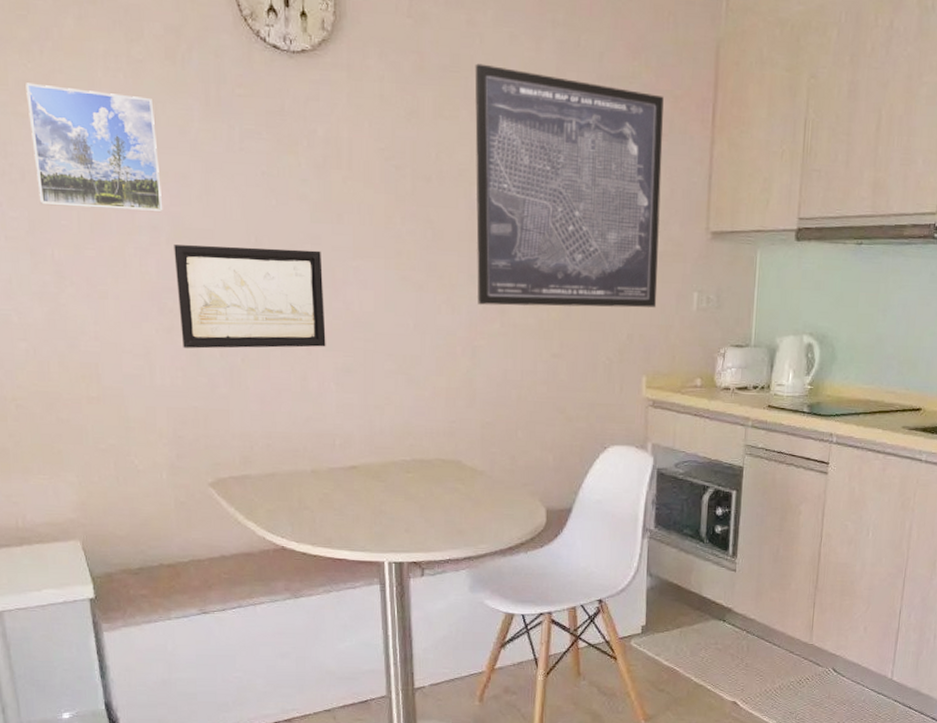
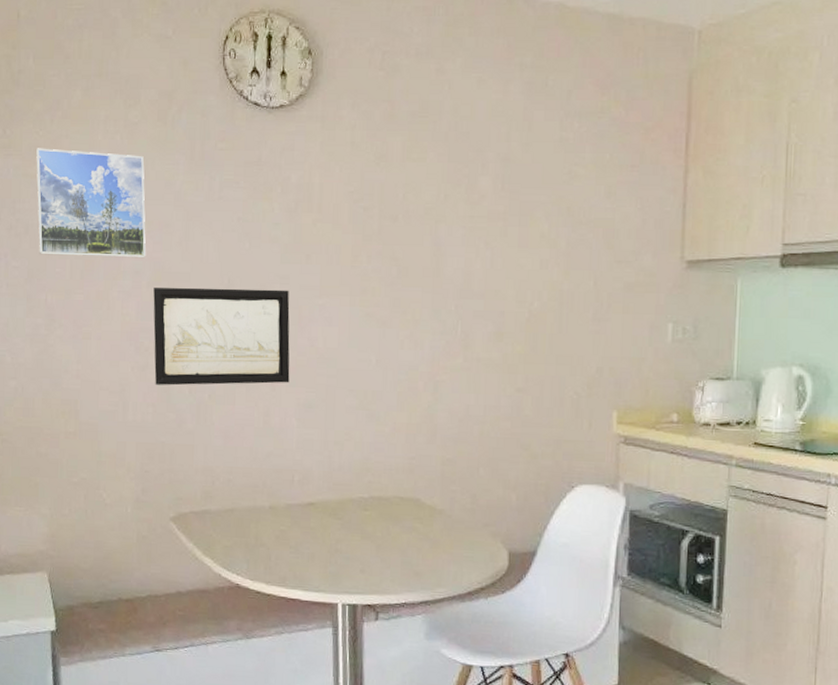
wall art: present [475,63,664,308] -> none [440,108,634,340]

